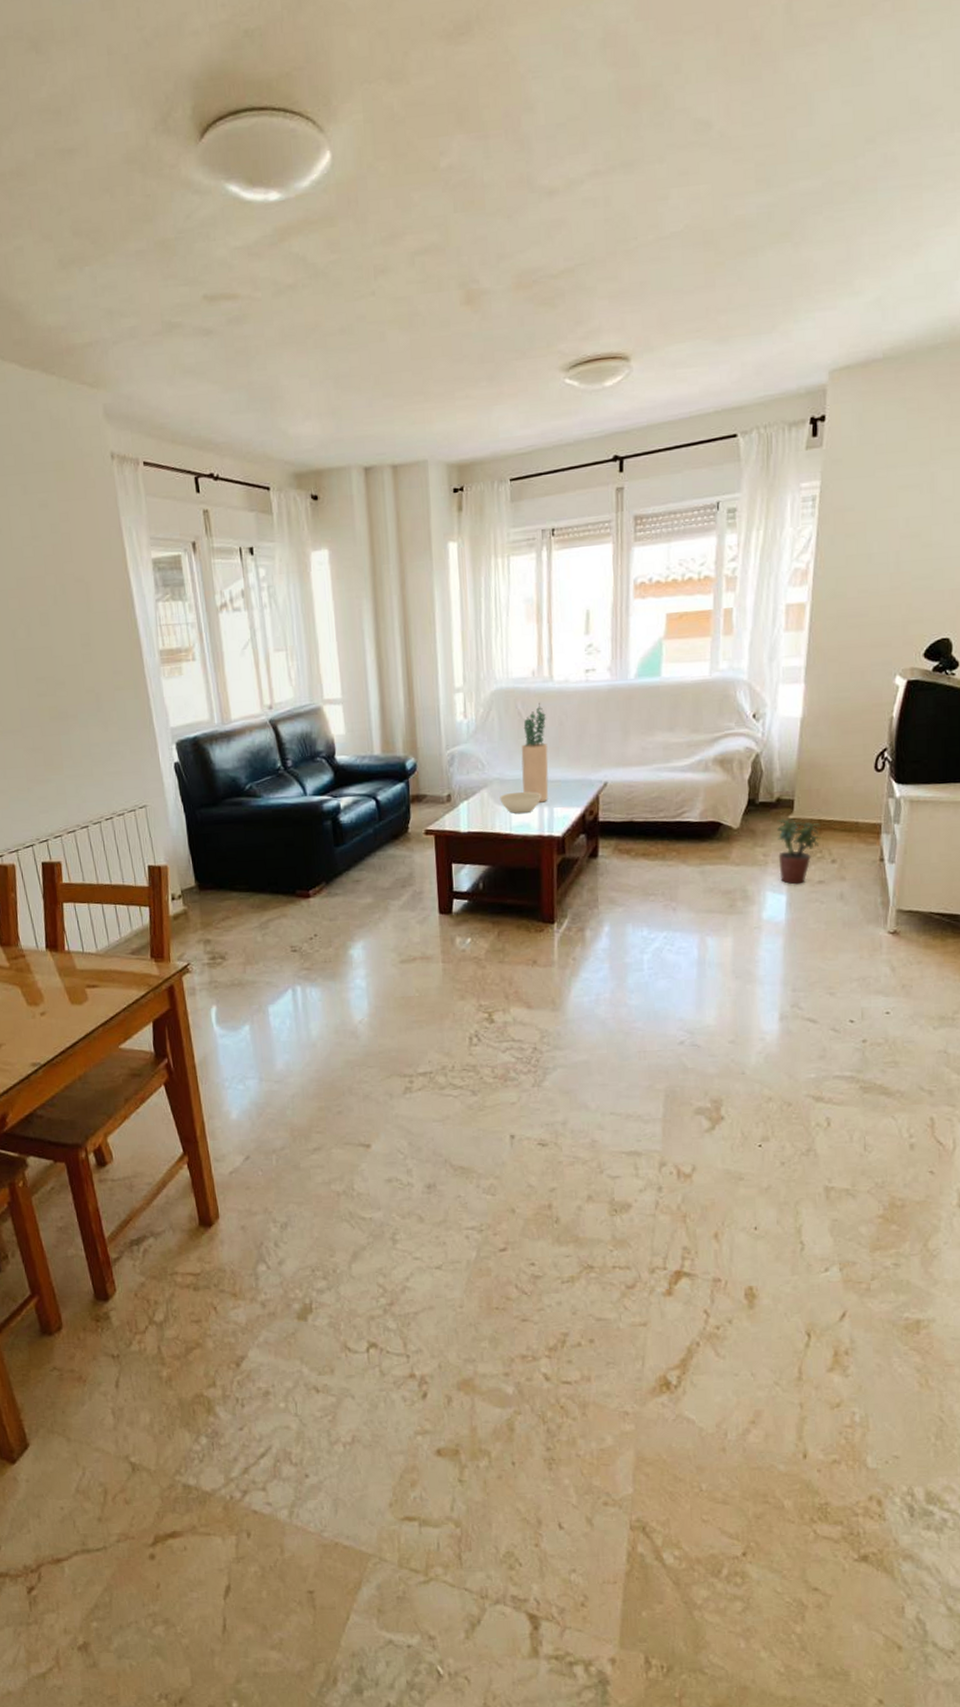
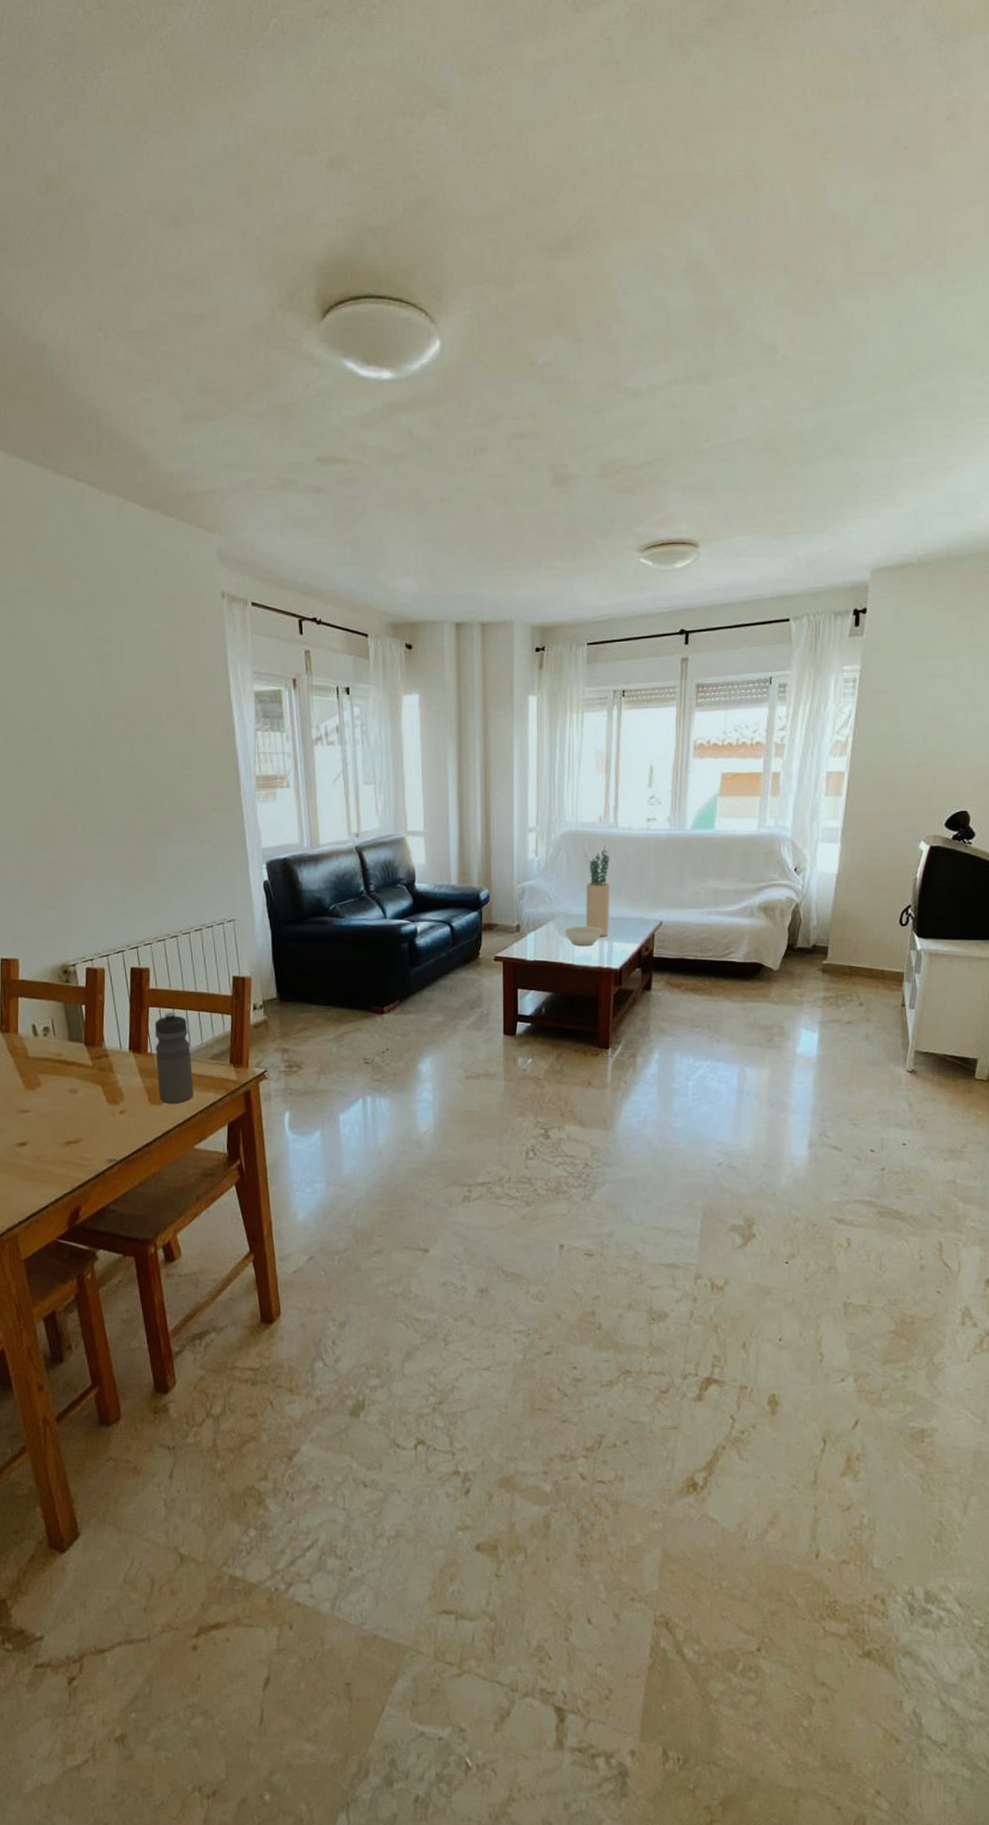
water bottle: none [70,906,116,1003] -> present [154,1012,194,1103]
potted plant: present [777,818,821,885] -> none [812,963,851,1024]

